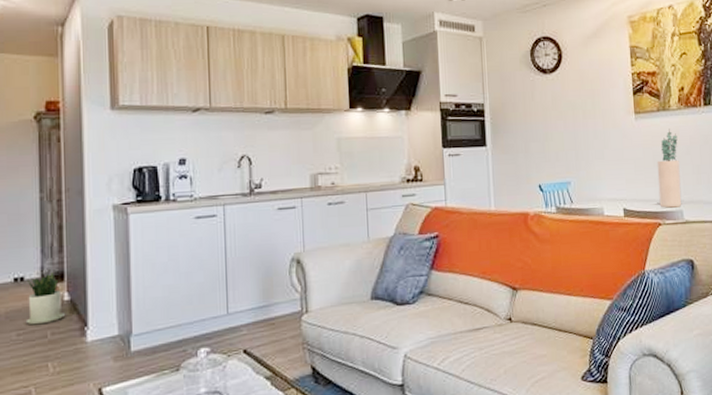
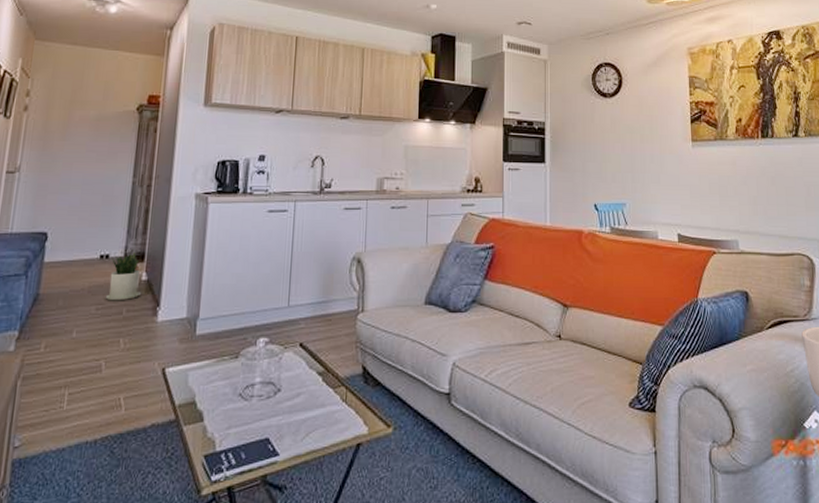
vase: present [657,129,682,208] -> none [713,158,738,237]

